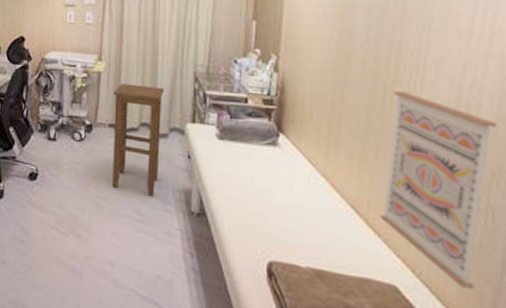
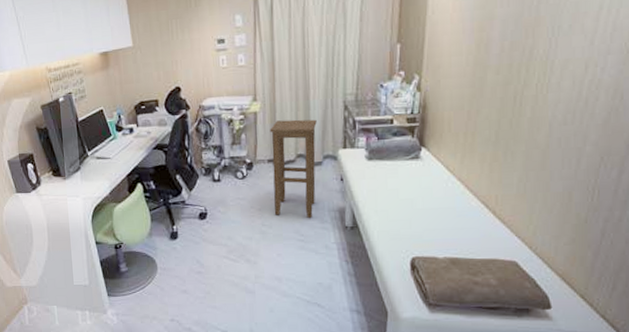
wall art: present [380,91,497,290] -> none [506,95,609,255]

